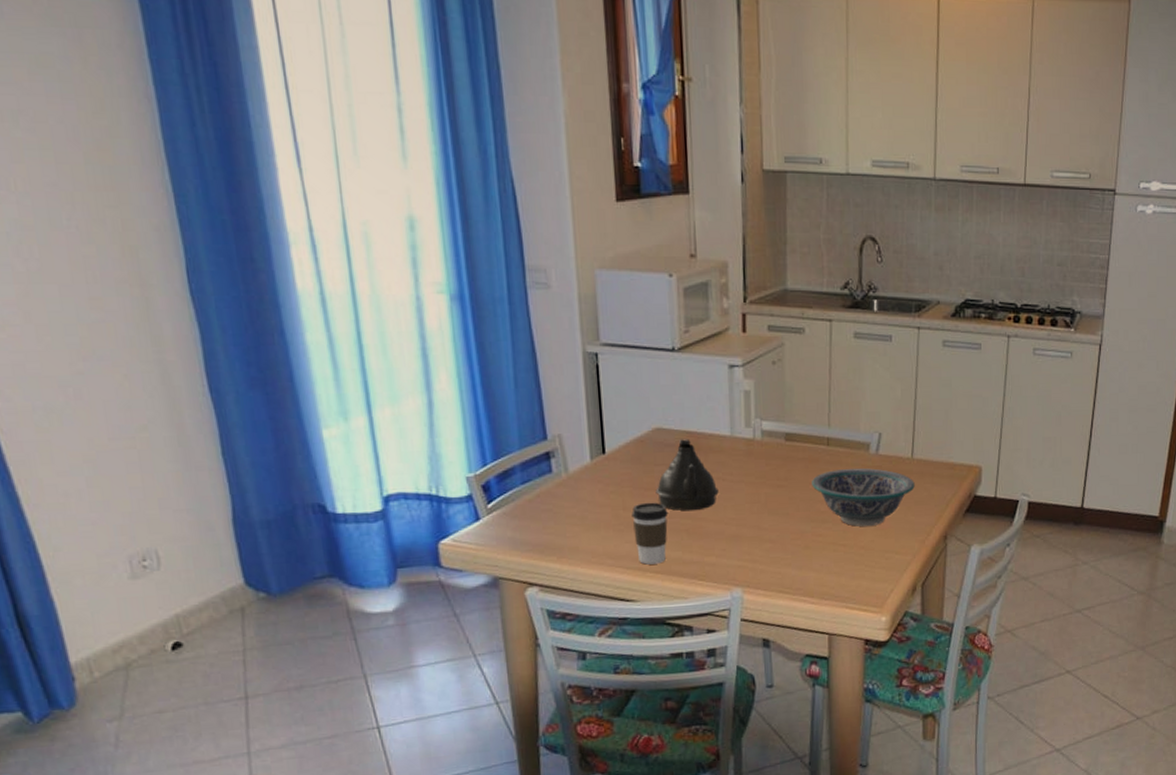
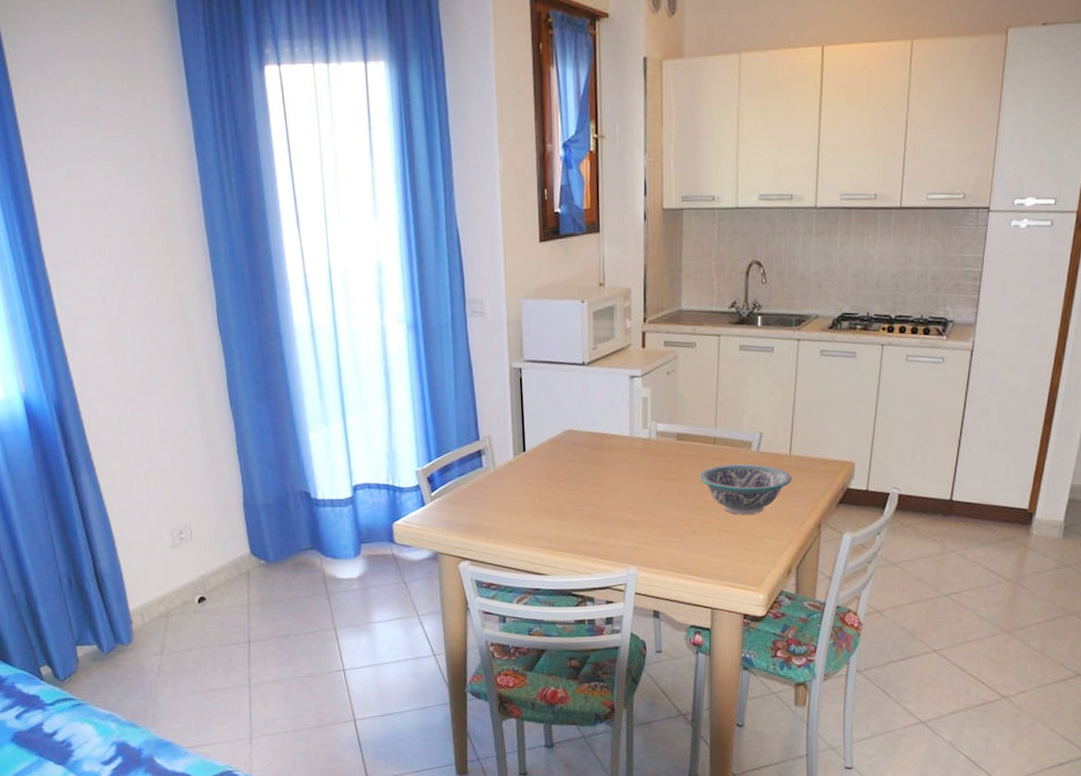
coffee cup: present [631,502,668,565] -> none [546,492,576,545]
teapot: present [655,439,719,511] -> none [566,439,619,500]

